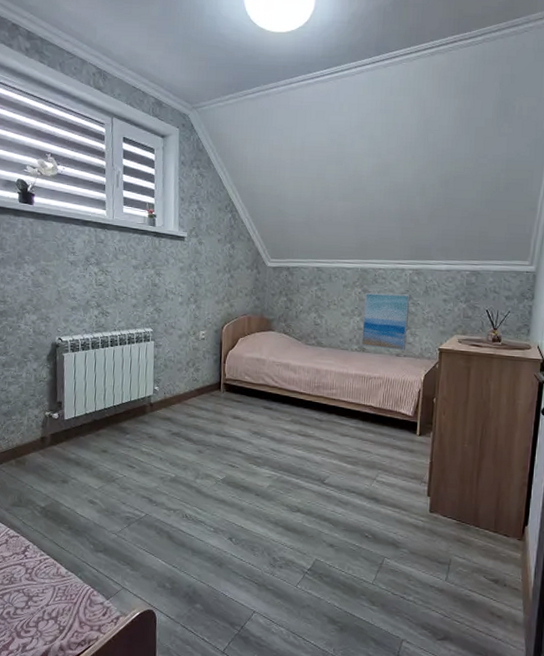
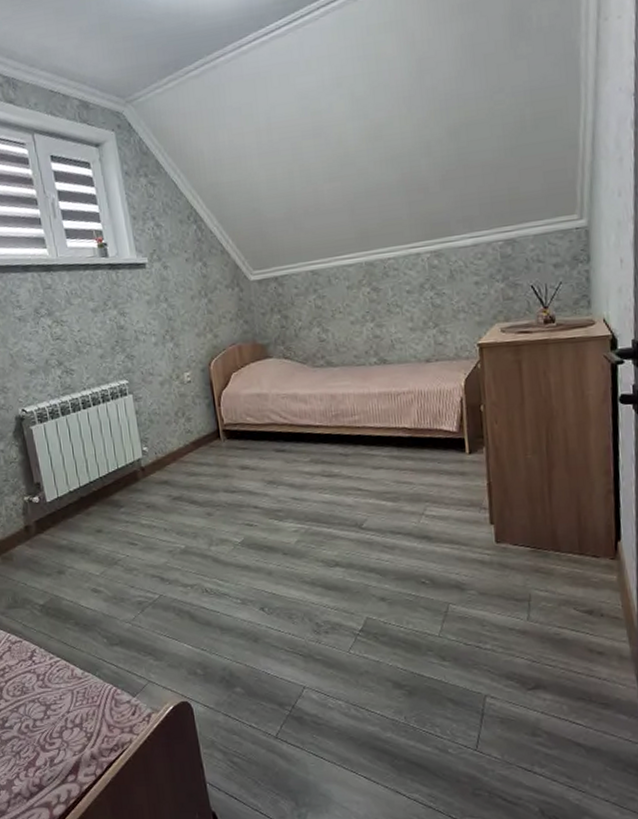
wall art: present [361,292,411,350] -> none [375,284,437,357]

